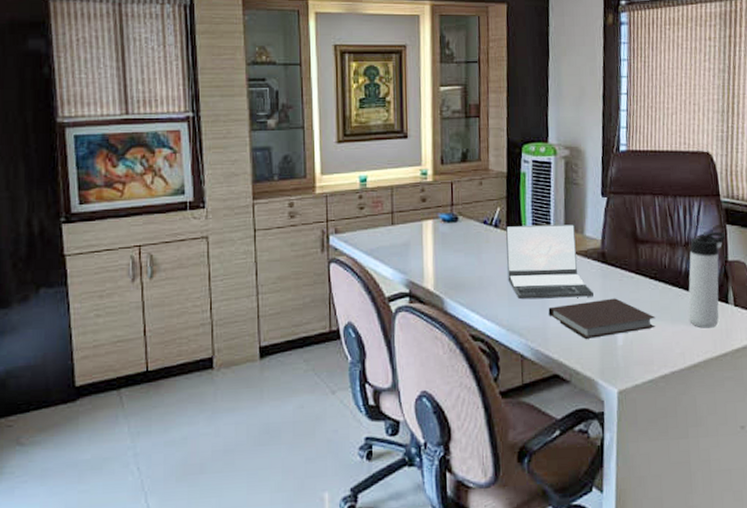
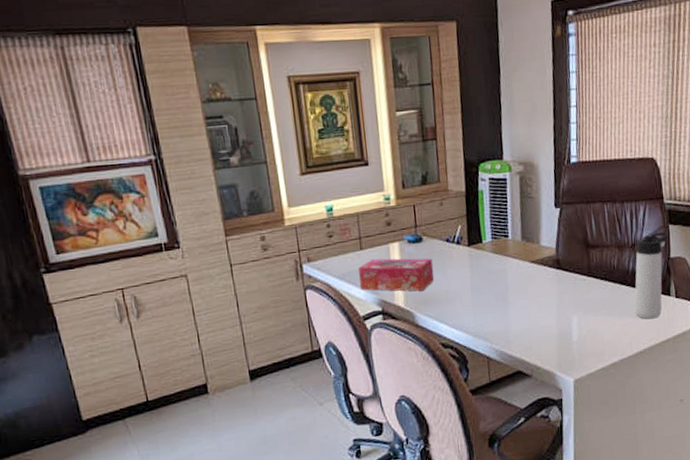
tissue box: none [388,235,468,275] -> present [358,258,435,291]
laptop: present [506,224,595,299] -> none [467,236,551,307]
notebook: present [548,298,656,339] -> none [510,299,606,338]

